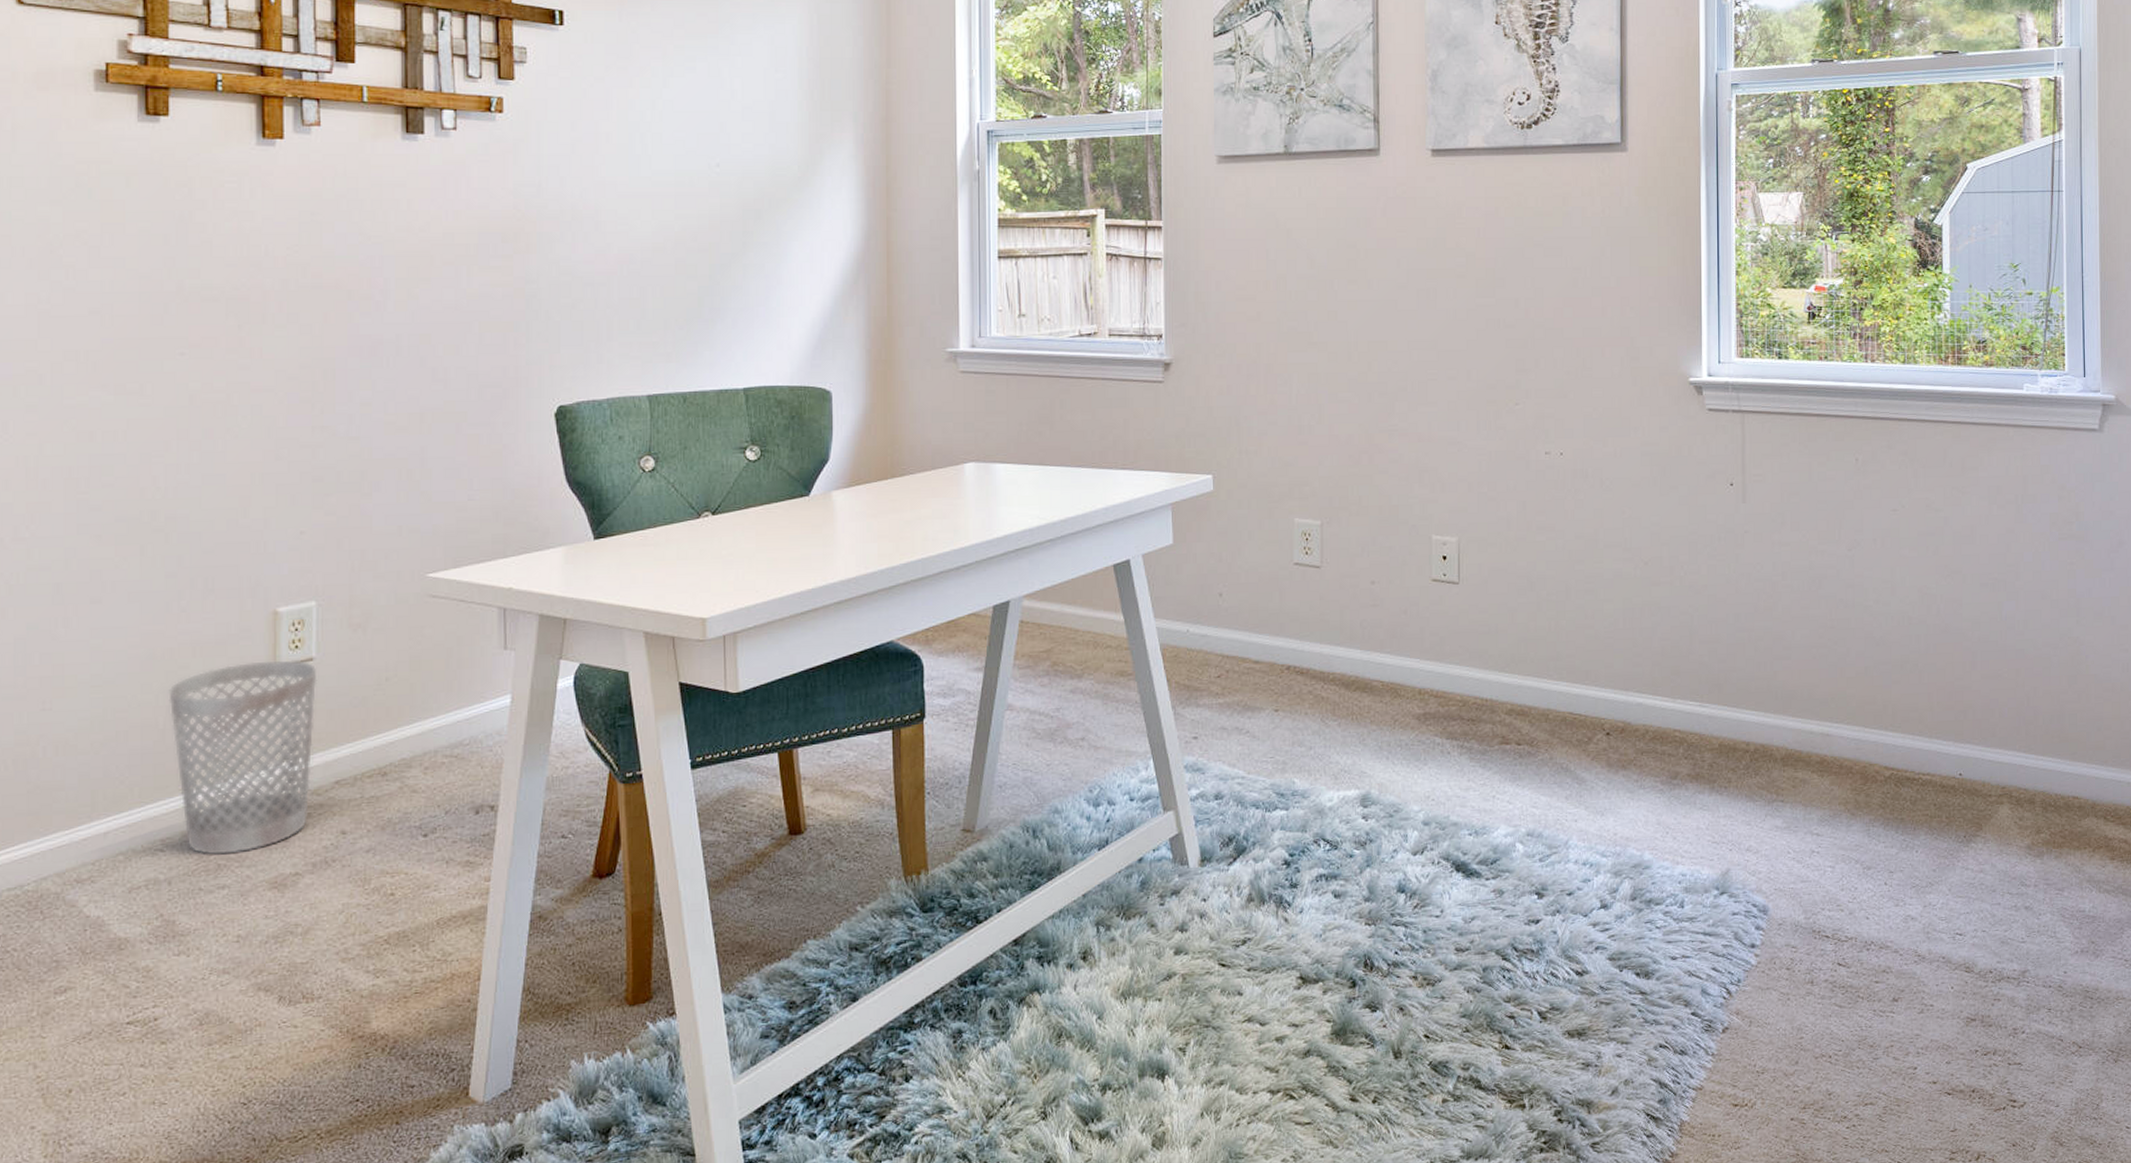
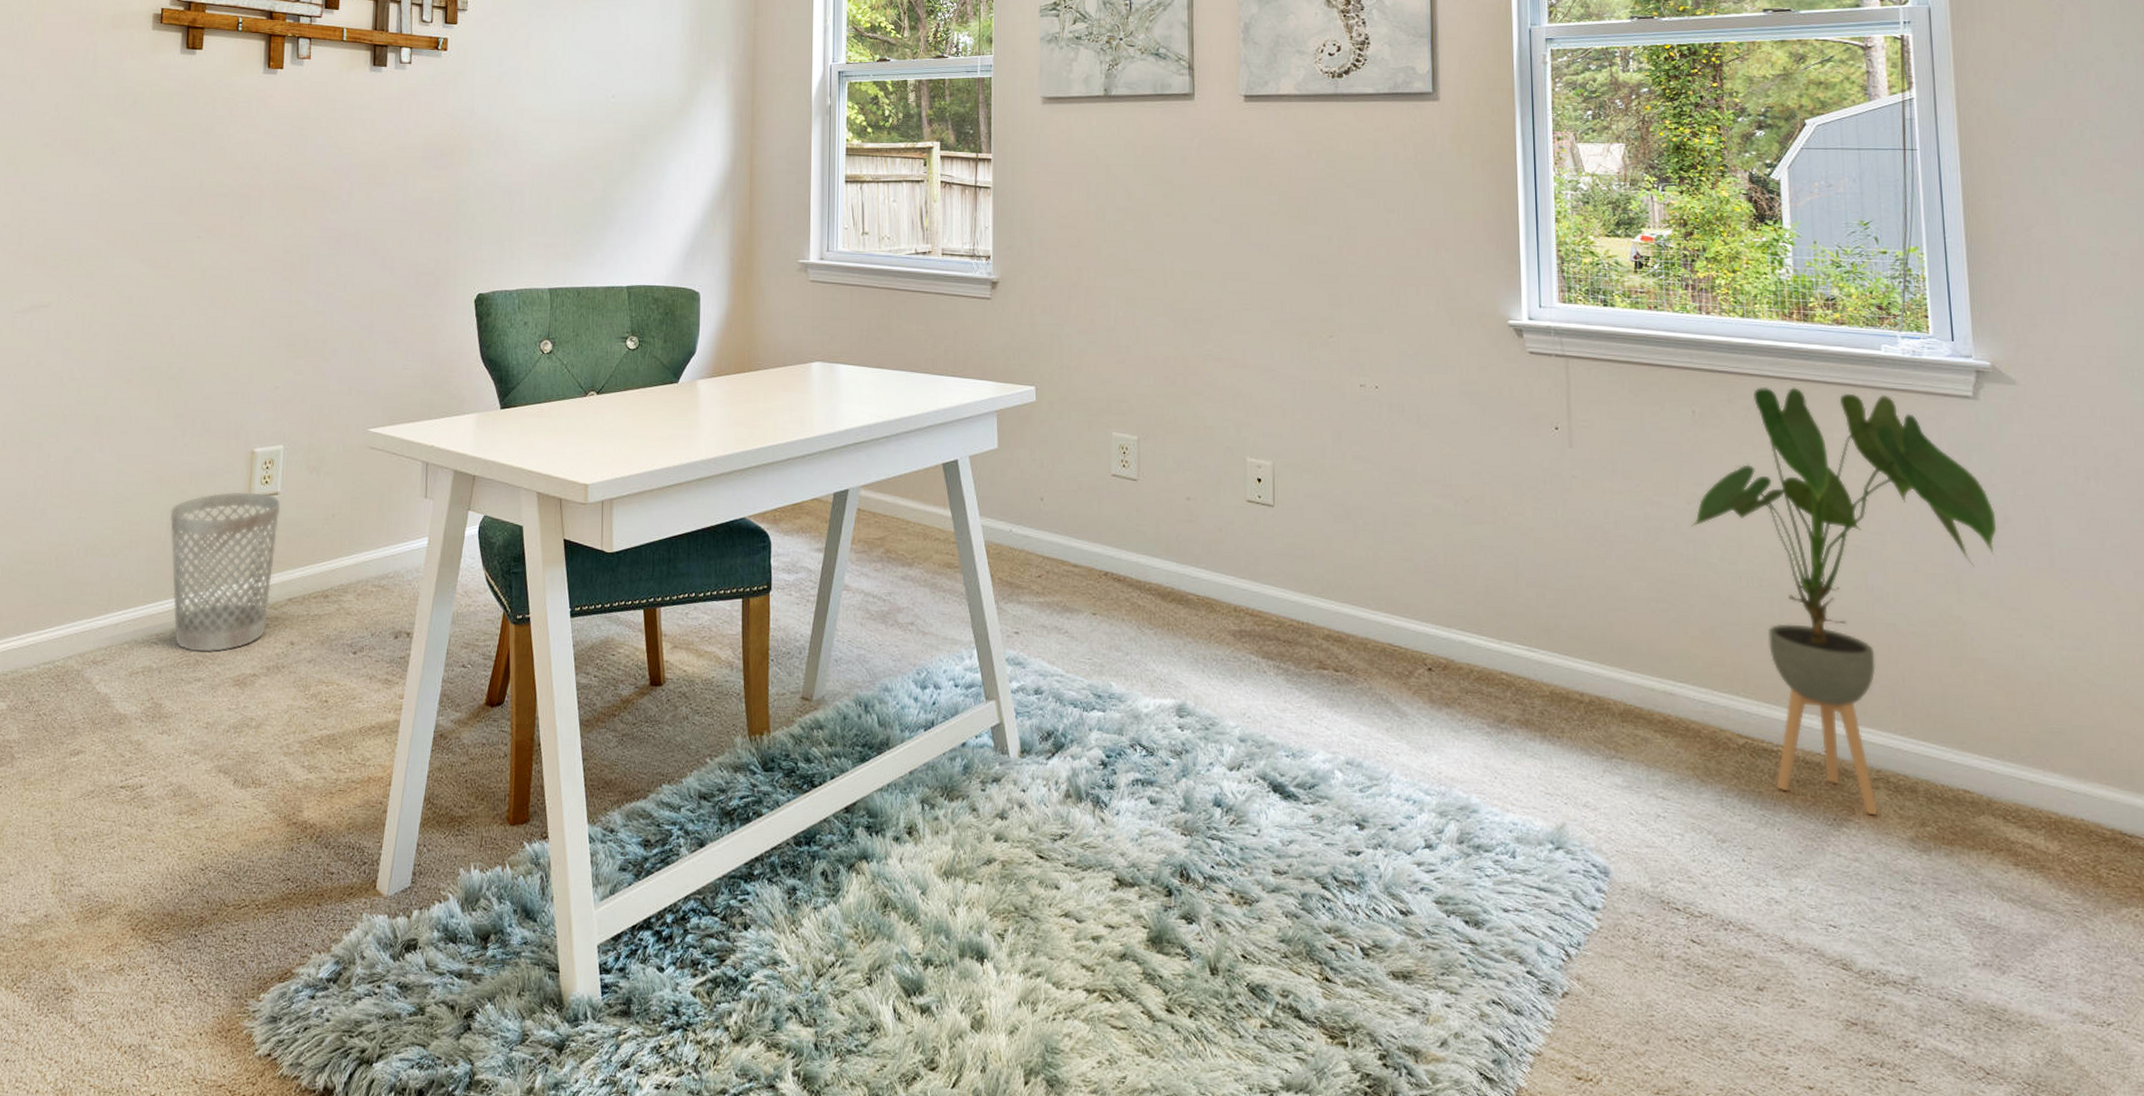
house plant: none [1851,430,2113,829] -> present [1691,386,1997,816]

